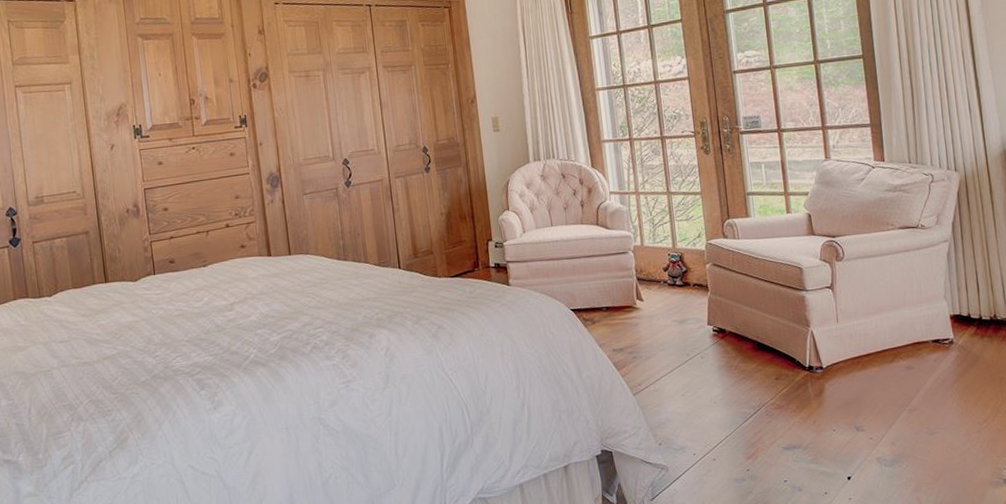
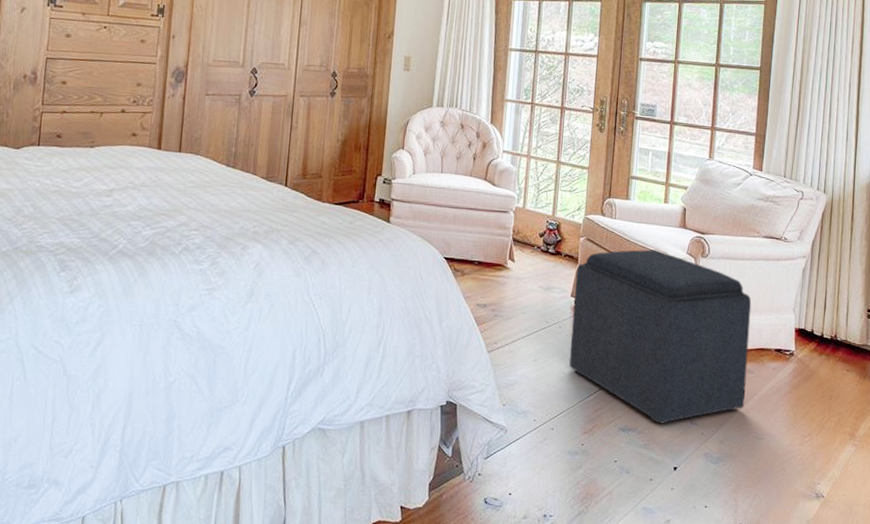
ottoman: none [708,262,910,437] -> present [569,249,752,424]

